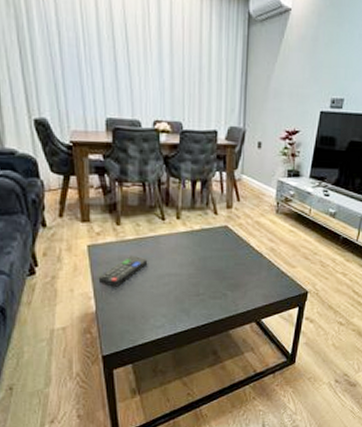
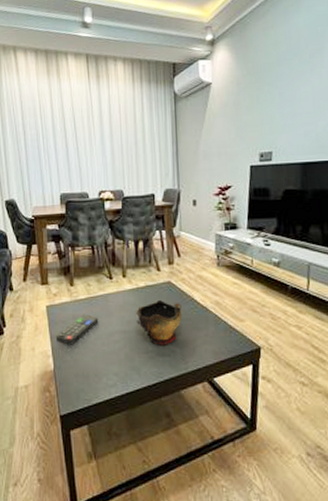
decorative bowl: none [188,243,236,289] -> present [135,299,182,345]

